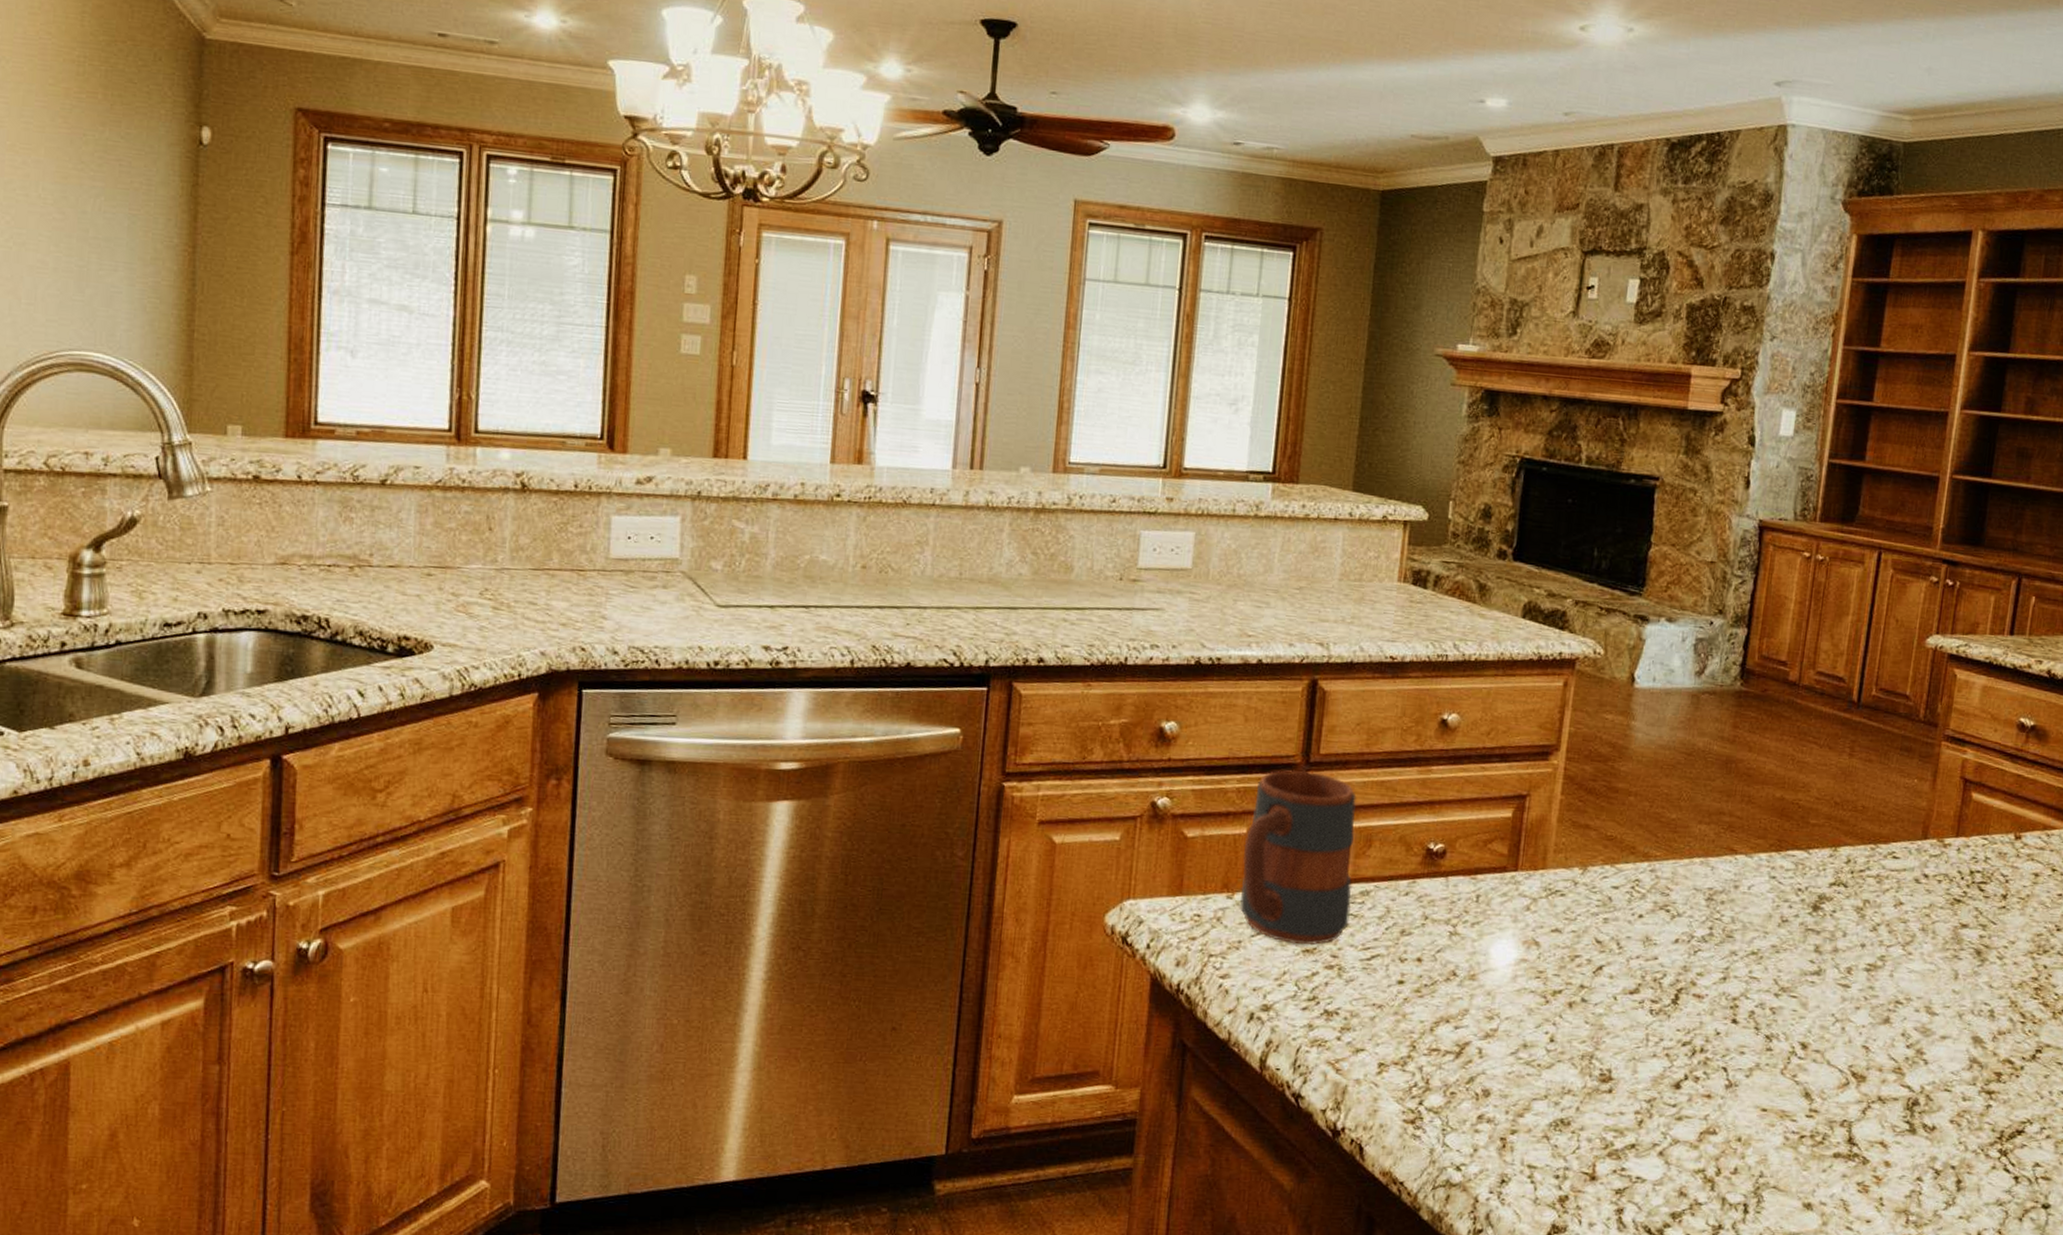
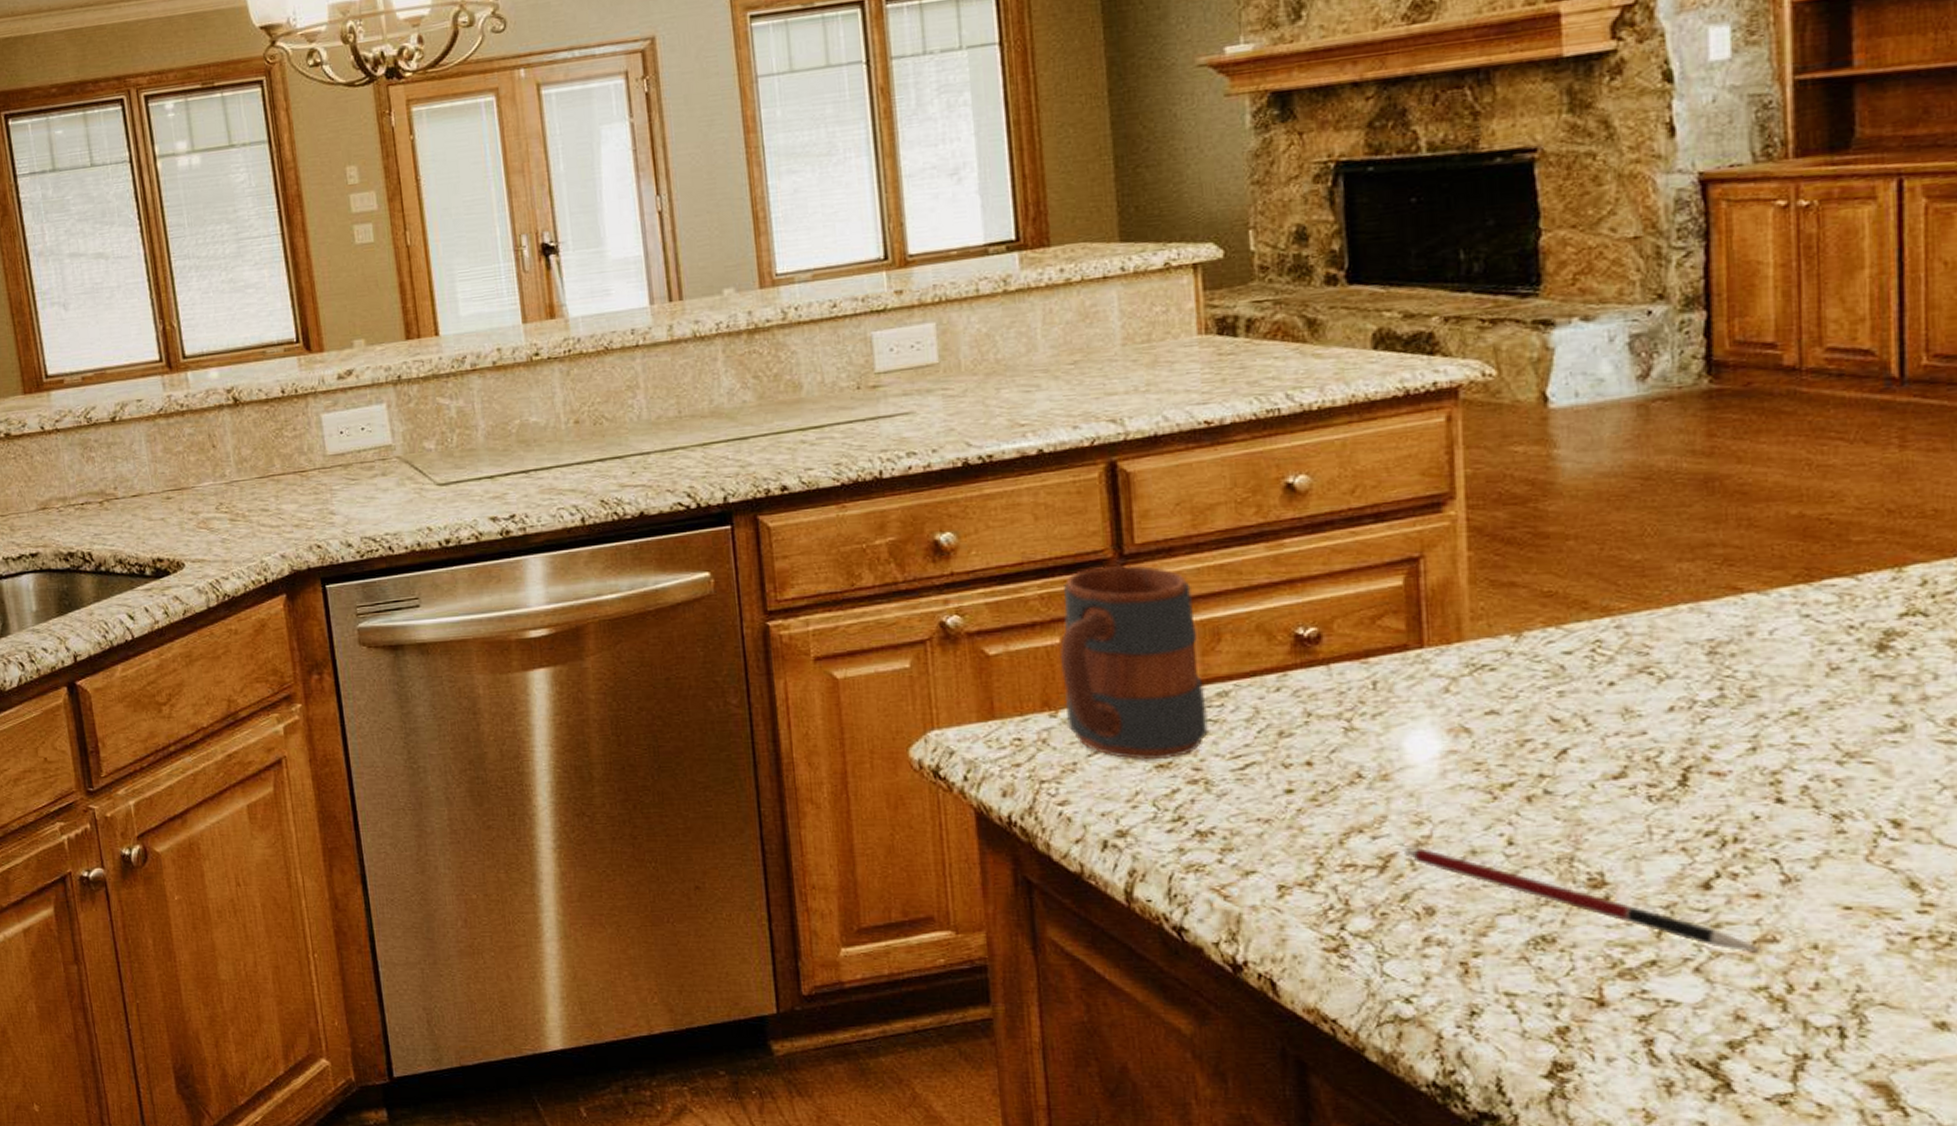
pen: none [1476,1037,1705,1143] -> present [1404,847,1762,954]

